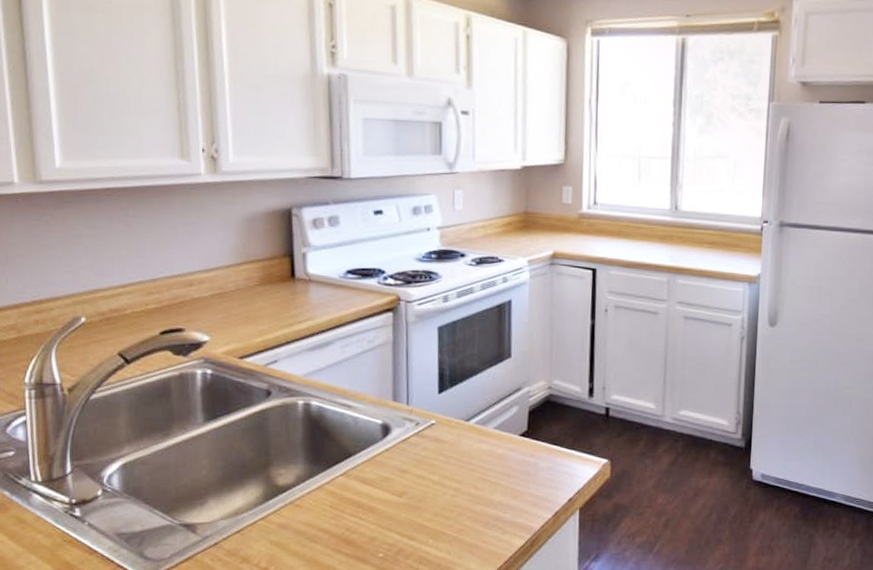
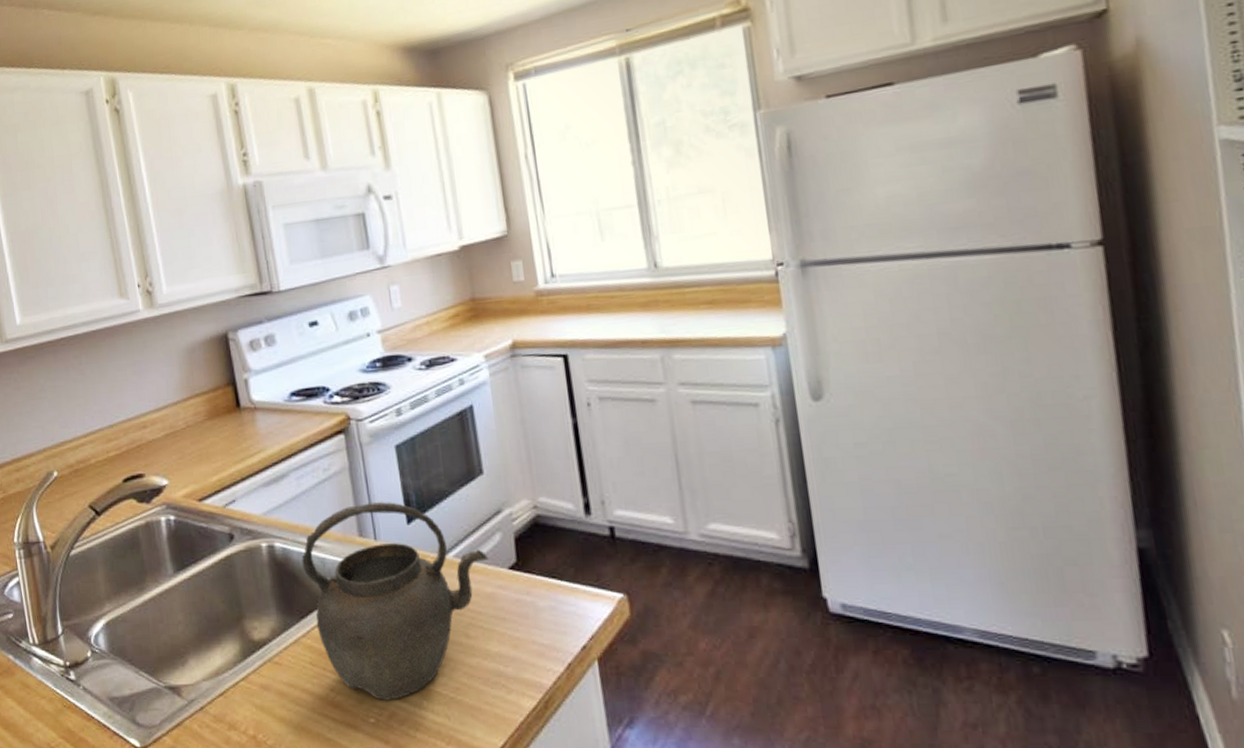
kettle: none [335,372,505,539] -> present [302,501,489,701]

